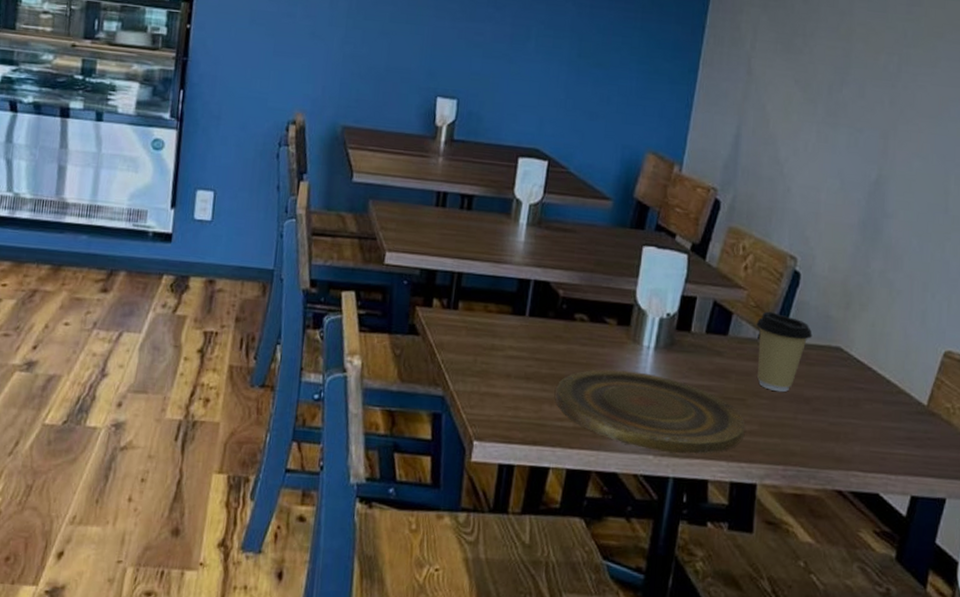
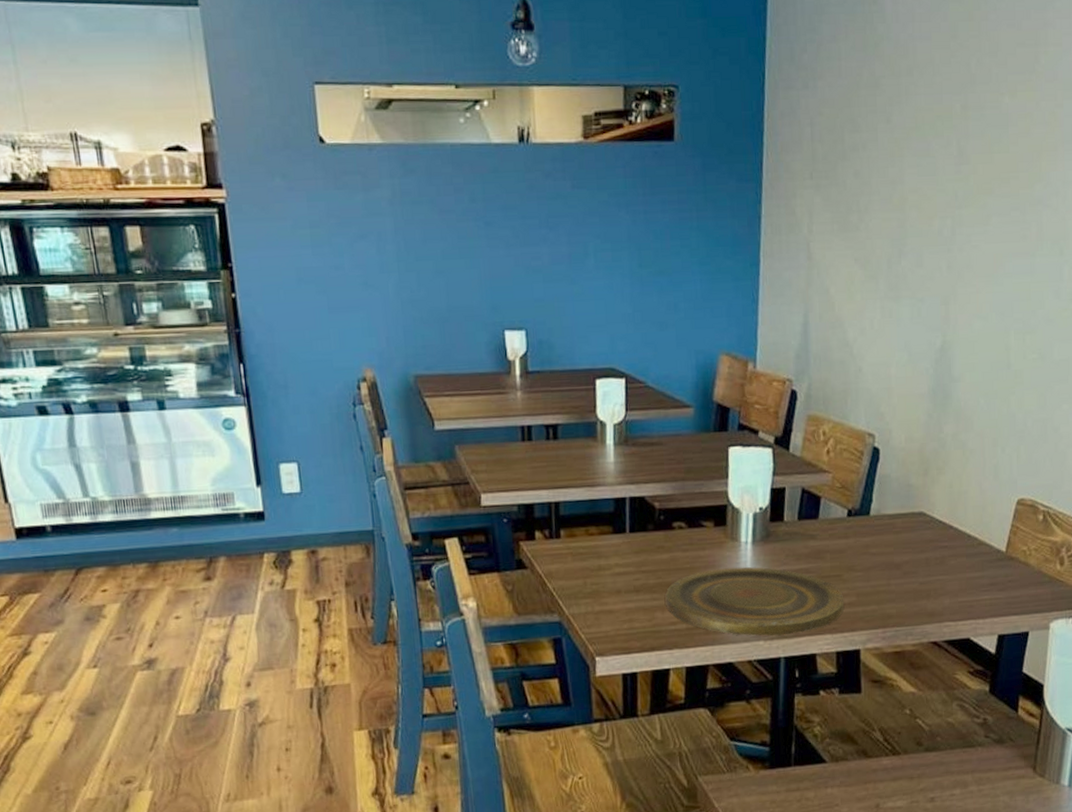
coffee cup: present [756,311,813,393] -> none [843,489,896,563]

